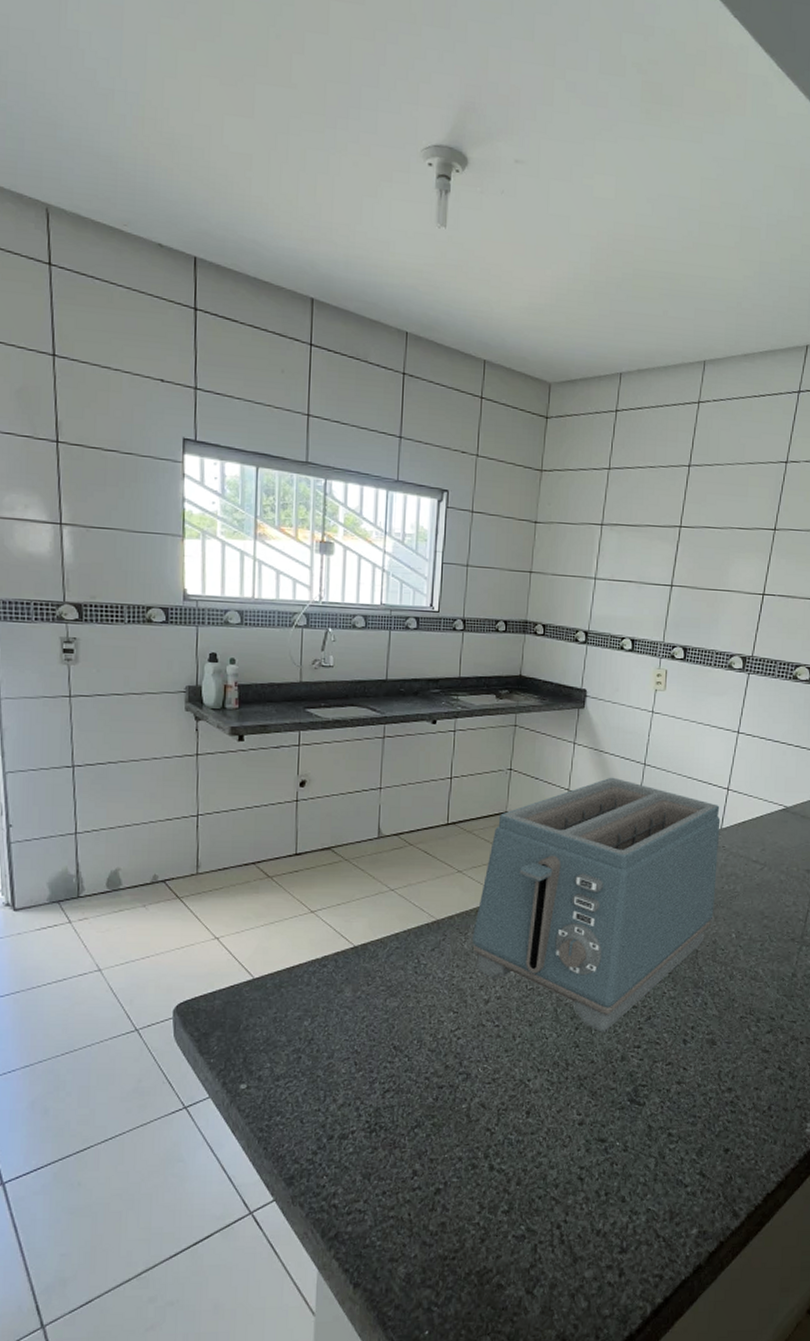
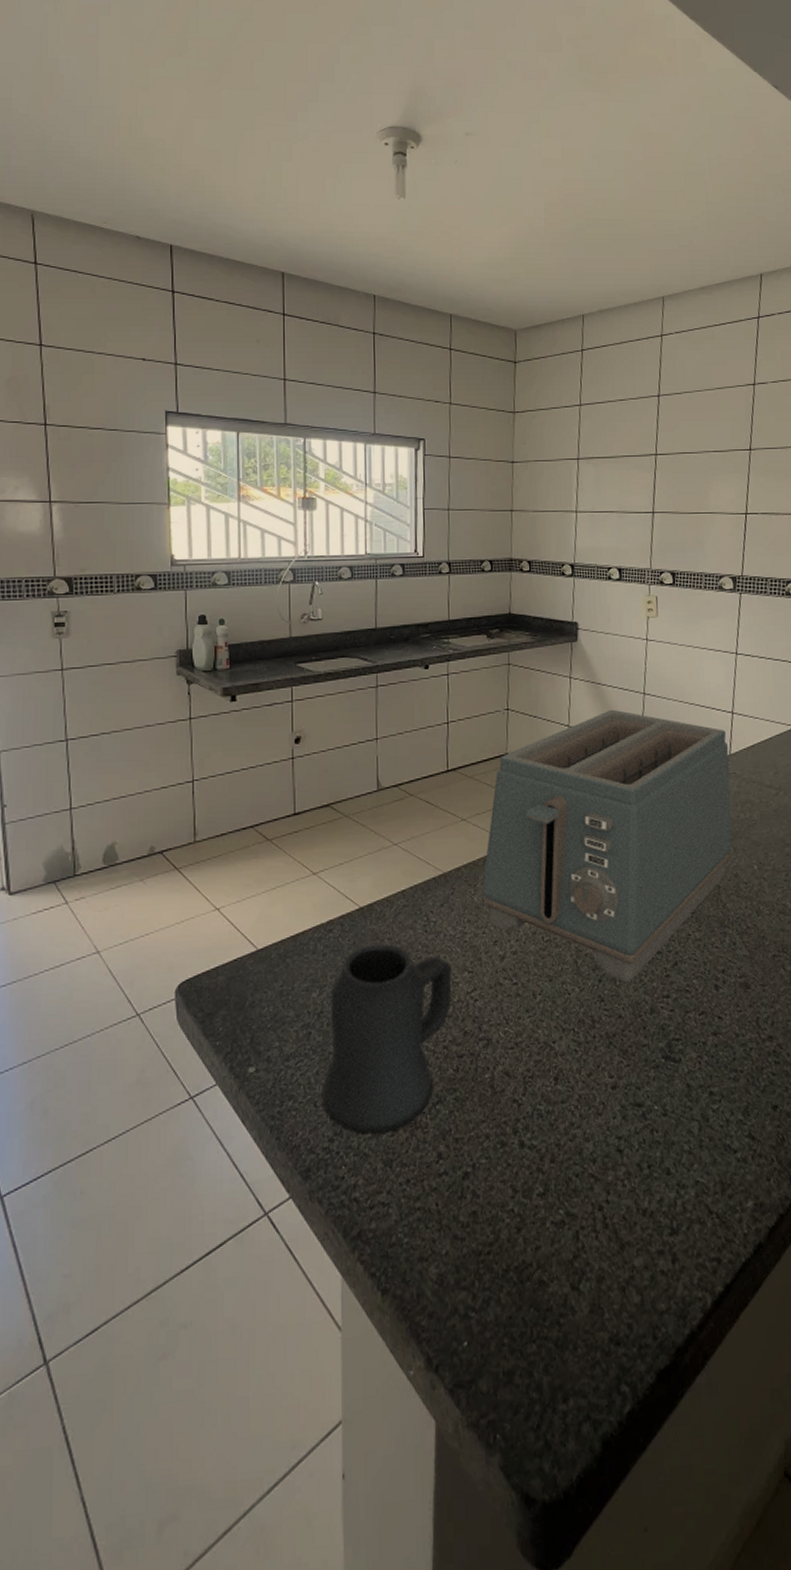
mug: none [308,981,438,1150] -> present [321,943,452,1135]

